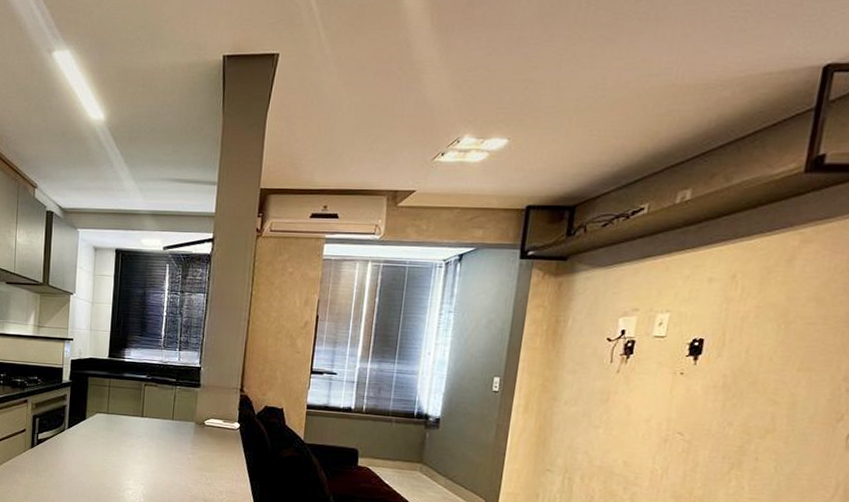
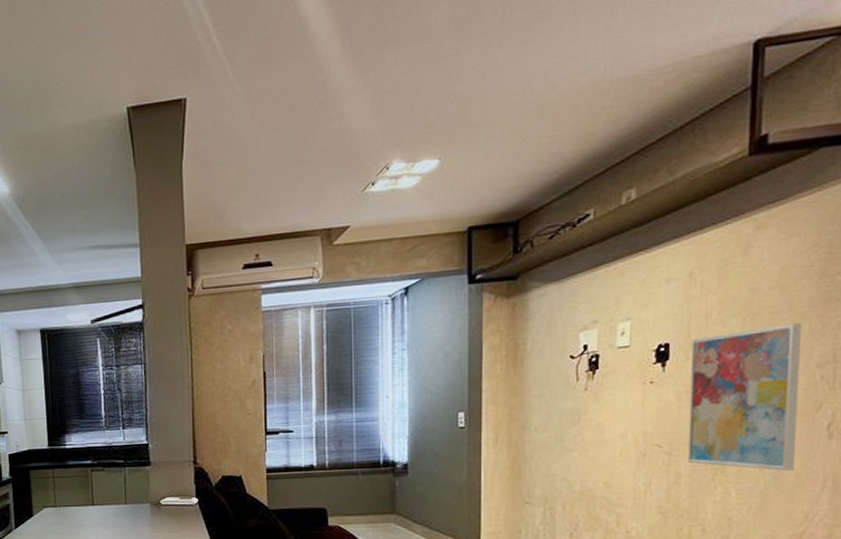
wall art: none [707,335,834,474] -> present [688,323,802,471]

